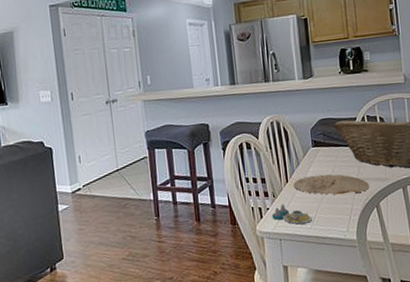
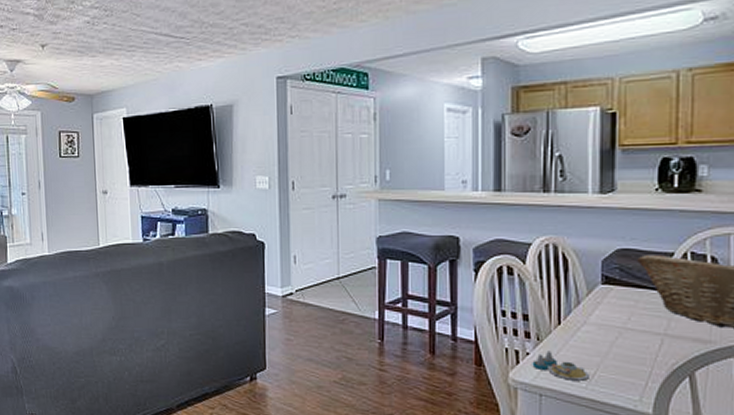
plate: present [293,174,369,195] -> none [568,321,682,355]

